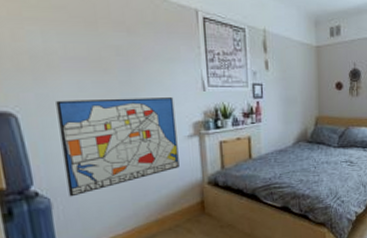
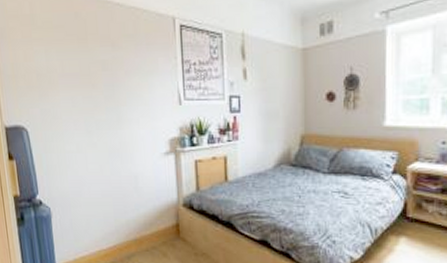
wall art: present [56,97,180,197] -> none [55,112,156,208]

